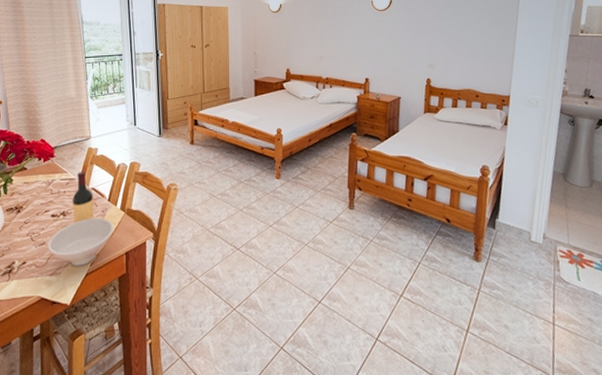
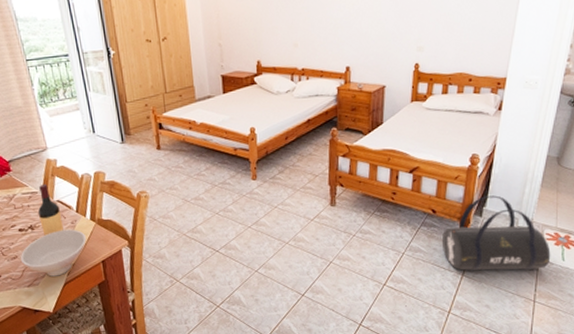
duffel bag: none [456,208,566,288] -> present [441,195,551,271]

